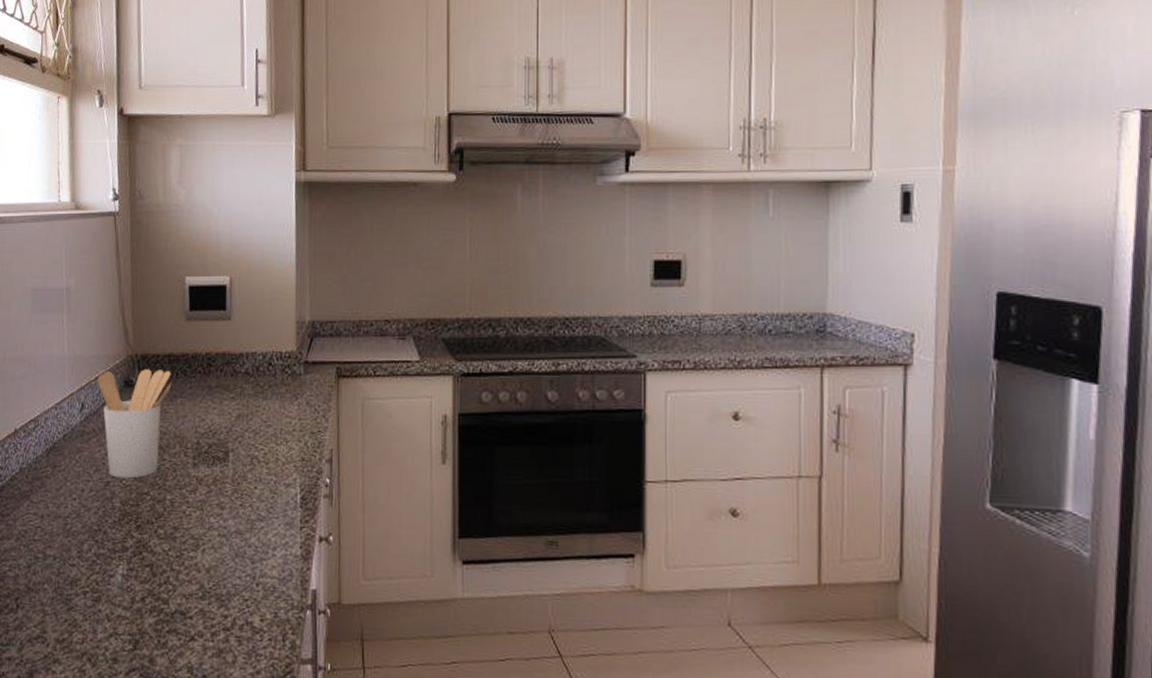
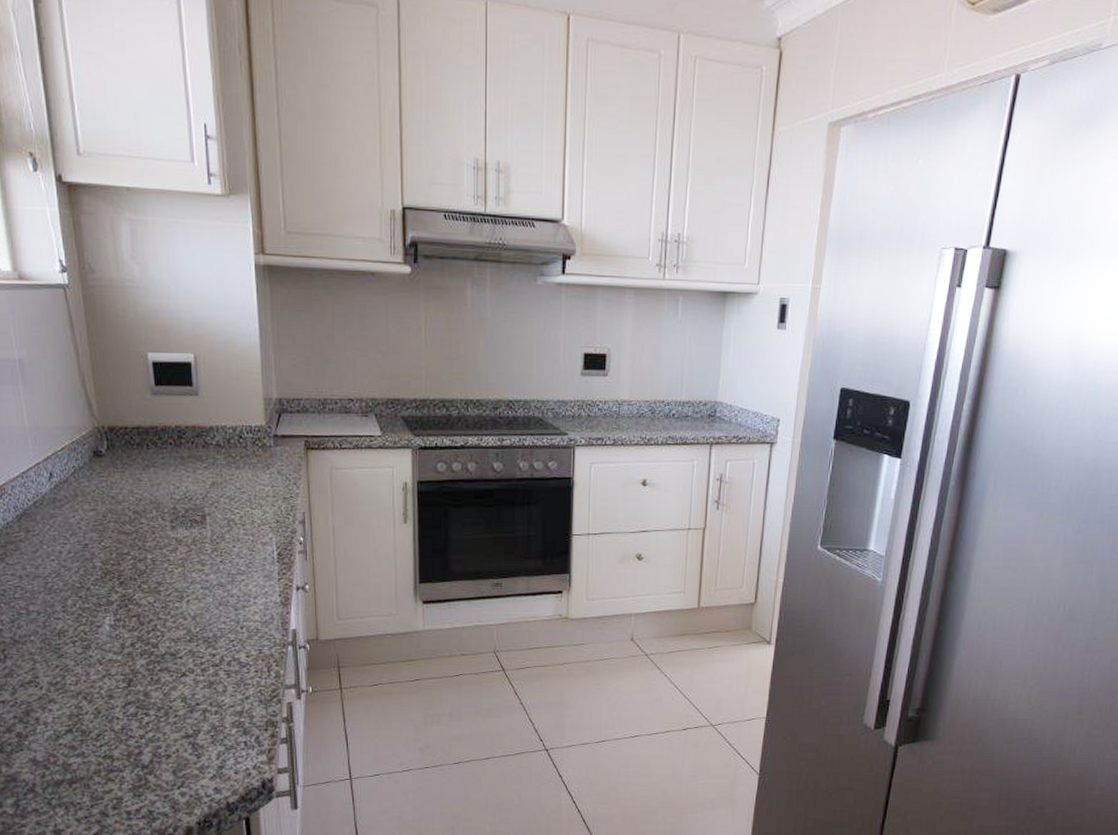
utensil holder: present [97,369,172,479] -> none [64,440,143,541]

